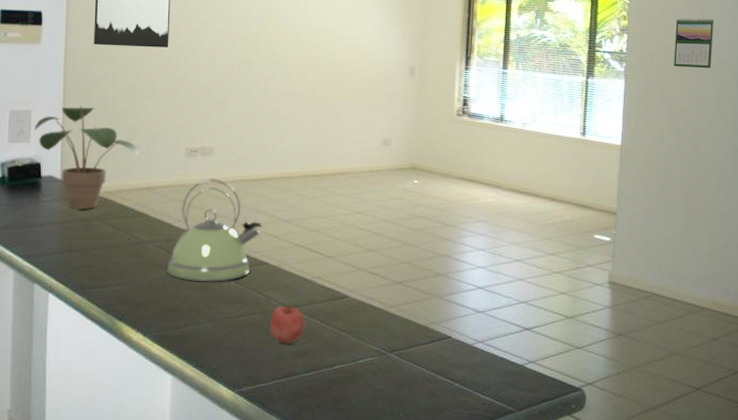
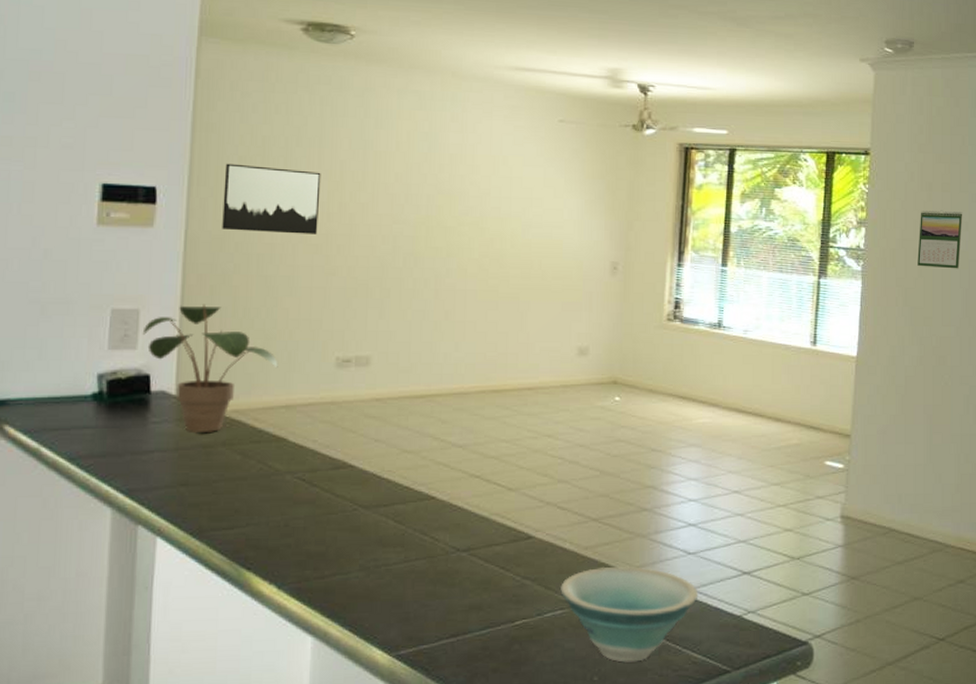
kettle: present [166,178,263,282] -> none [308,393,431,521]
apple: present [269,303,306,345] -> none [435,546,482,596]
bowl: none [370,321,487,402] -> present [559,566,699,663]

